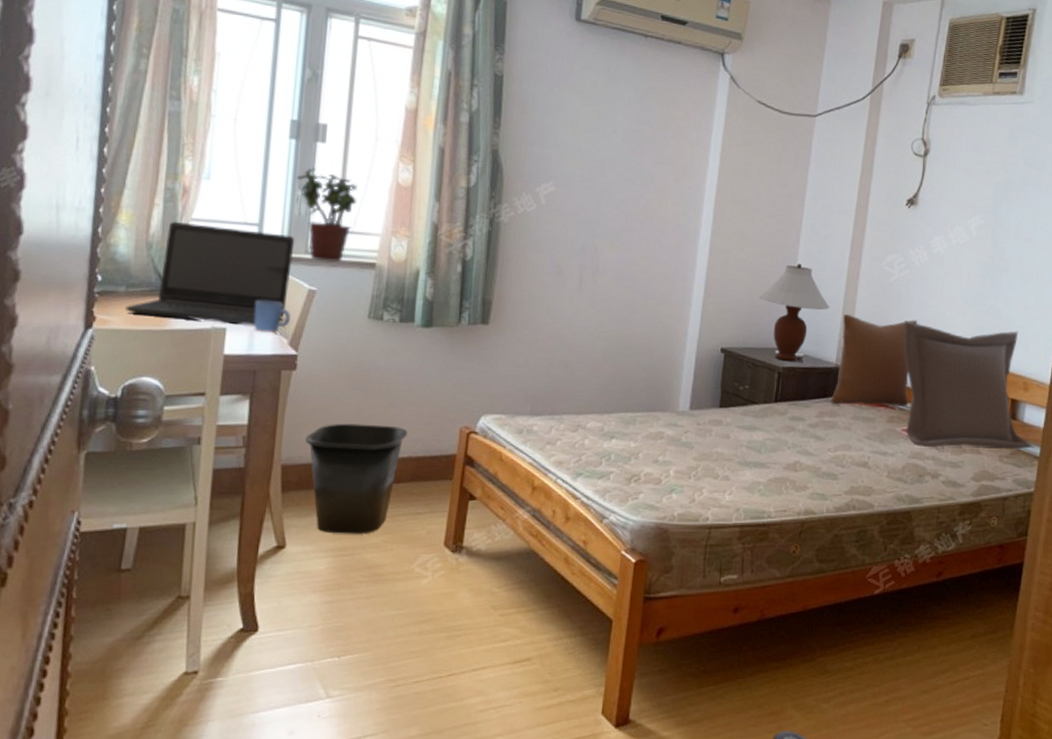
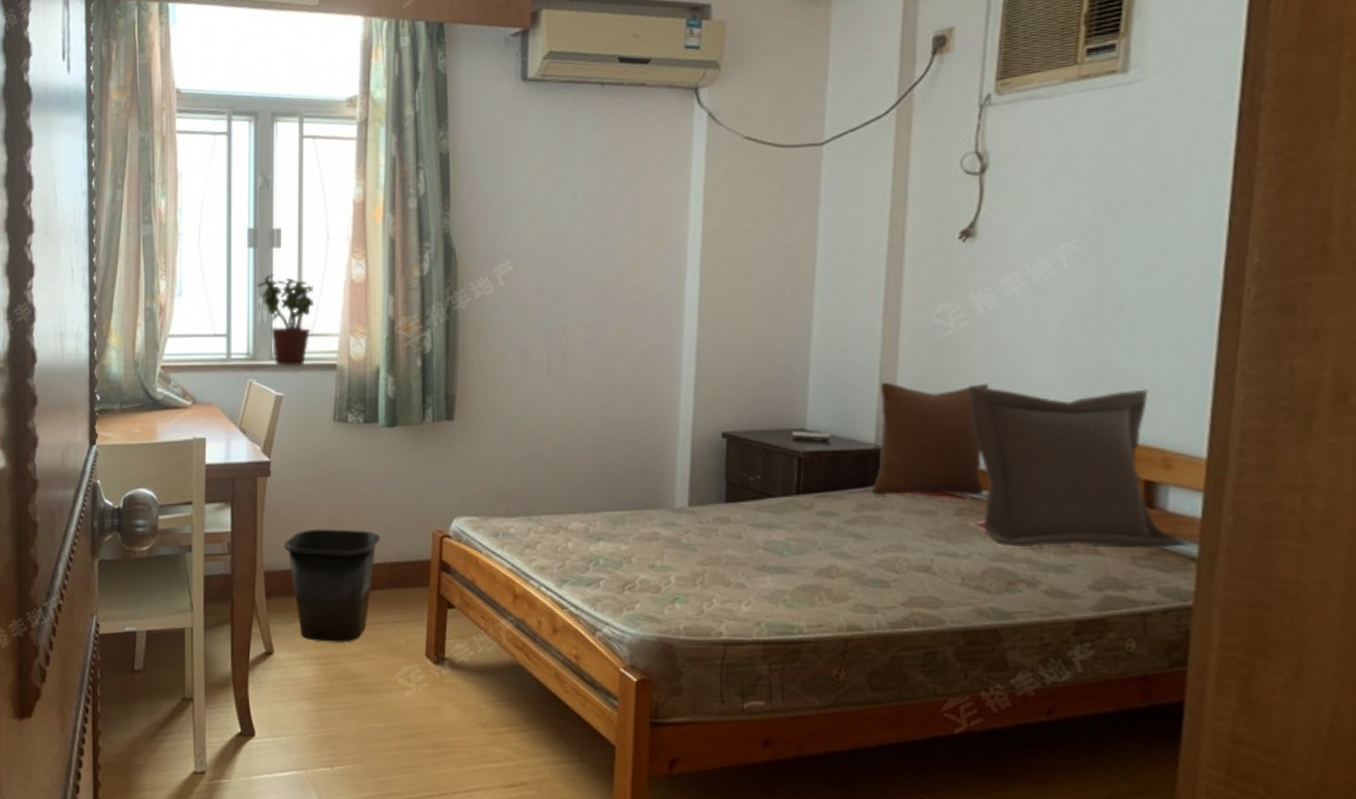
laptop: present [125,221,295,325] -> none [121,339,260,434]
mug: present [253,299,291,334] -> none [228,408,261,442]
table lamp: present [758,264,830,362] -> none [765,325,861,445]

